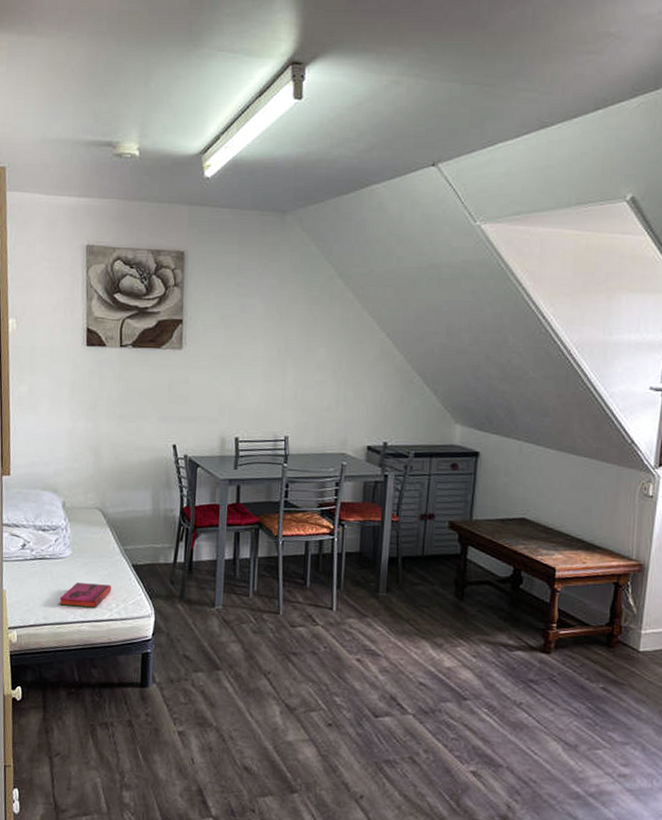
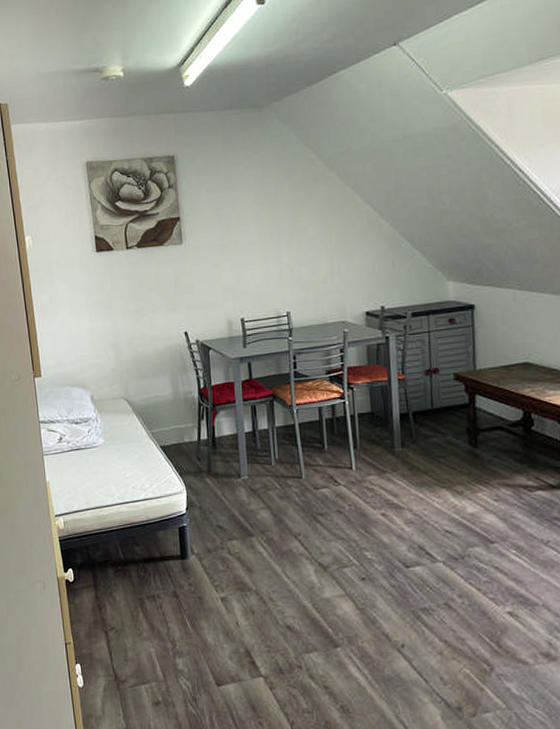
hardback book: present [59,582,112,608] -> none [98,467,145,490]

